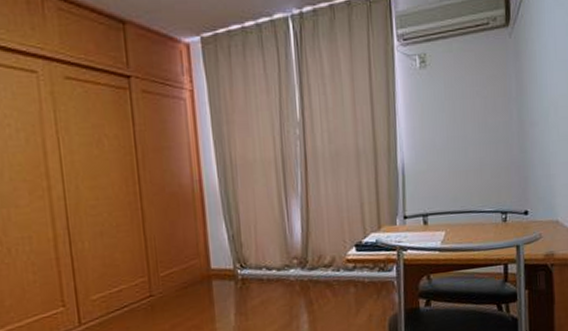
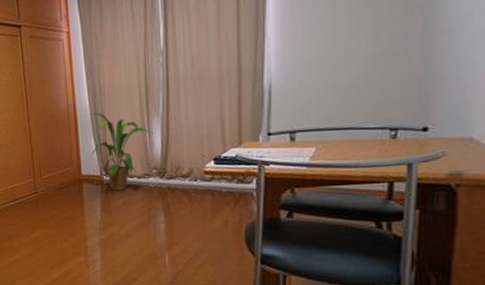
house plant: none [222,190,293,288] -> present [91,112,154,191]

